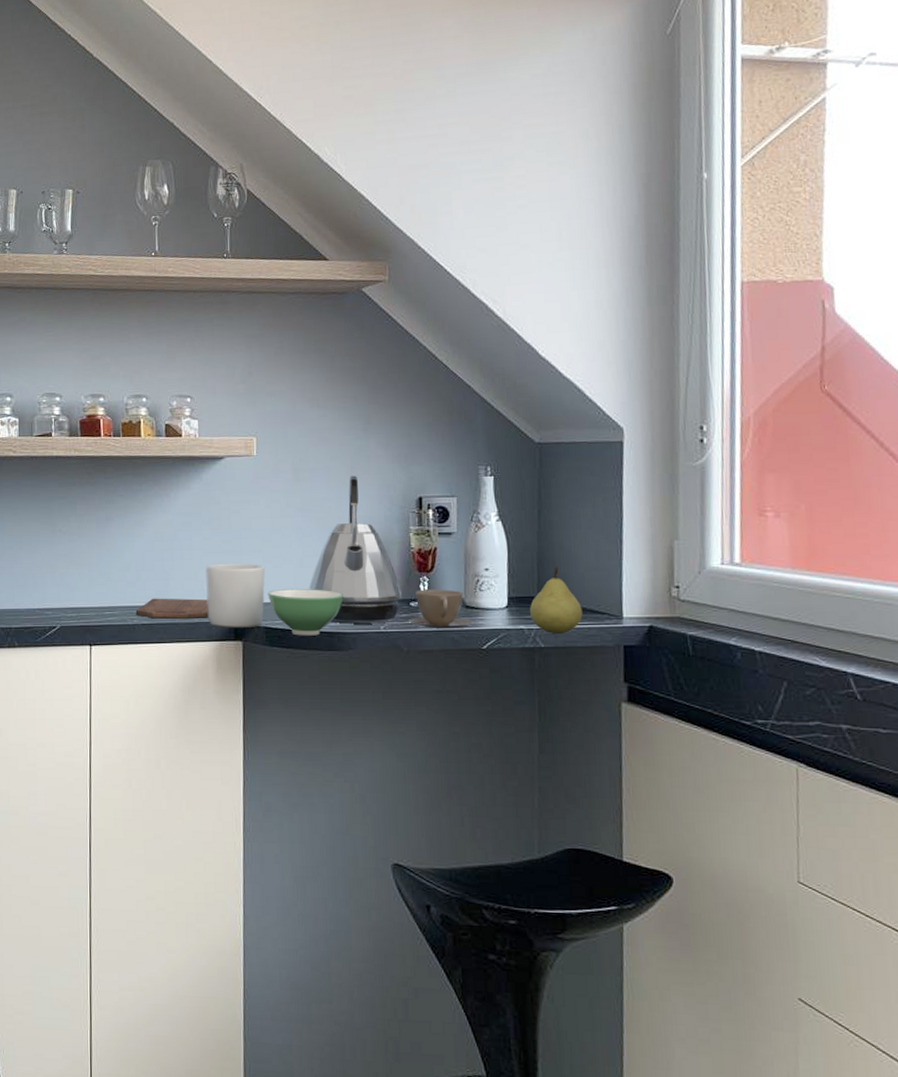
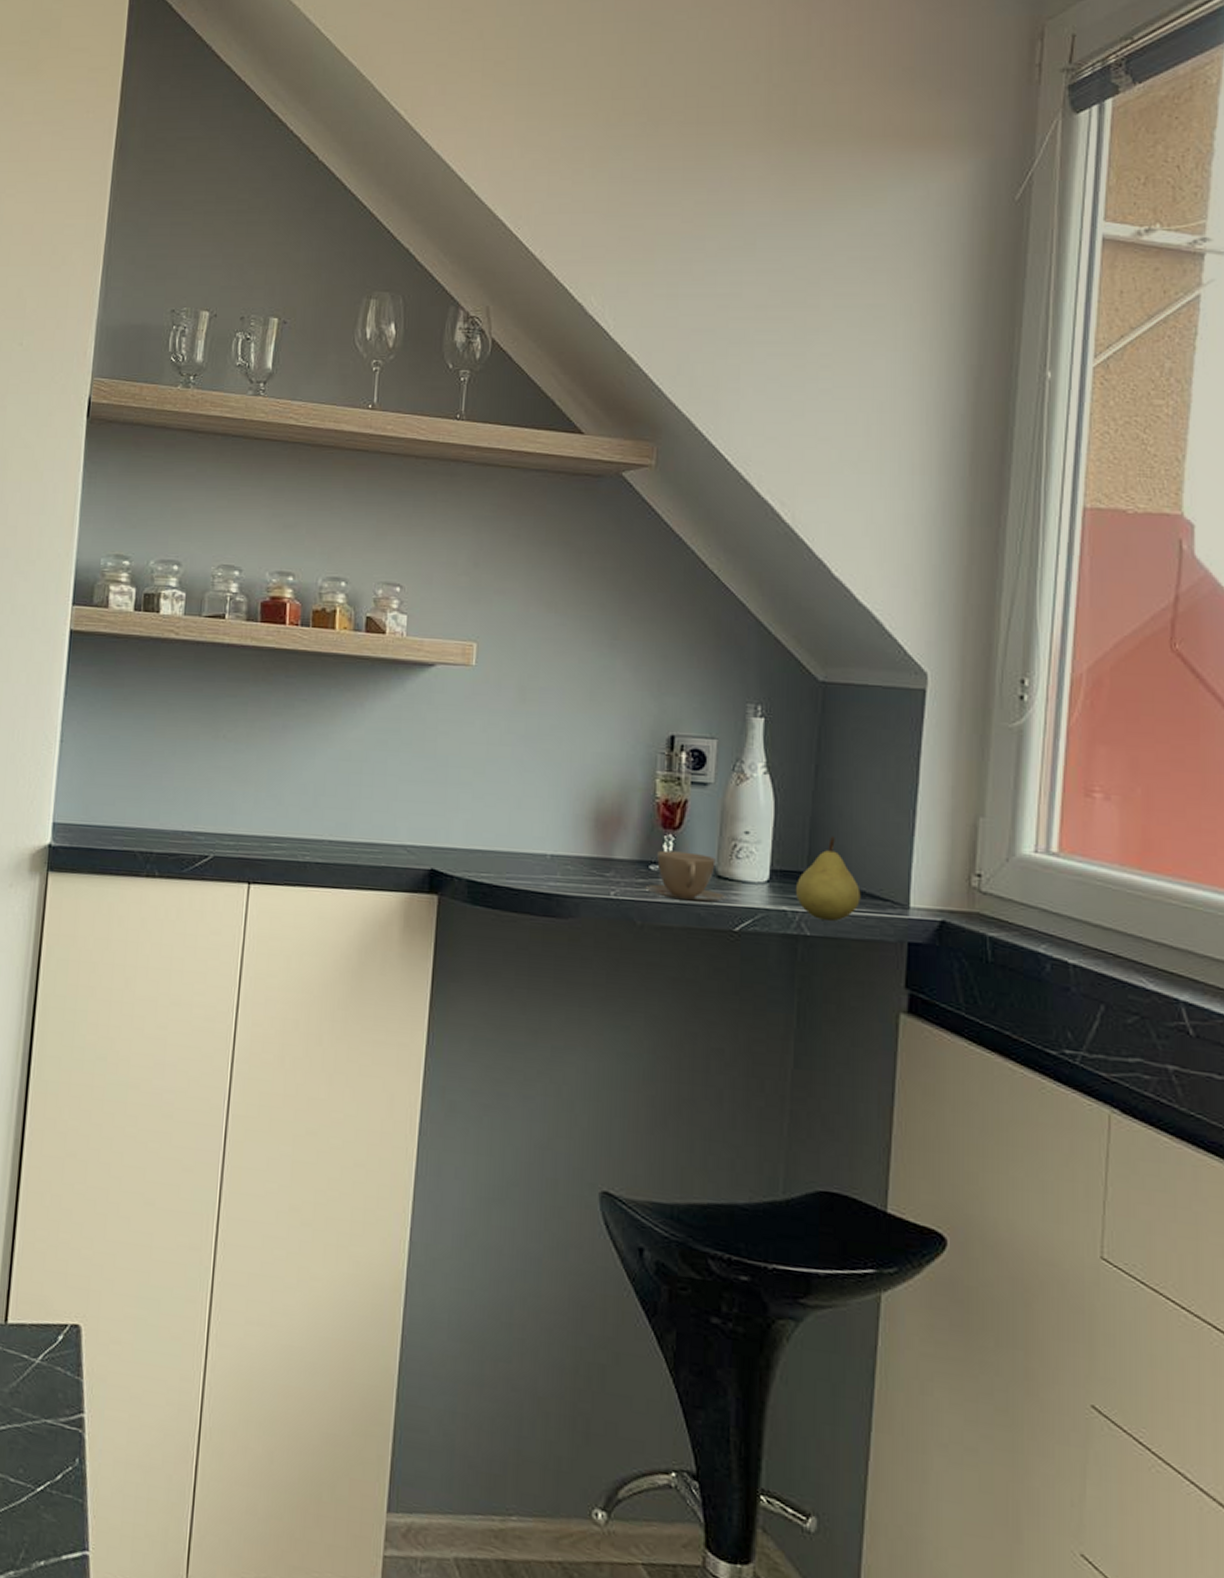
cutting board: present [135,598,209,620] -> none [308,831,400,862]
mug: present [206,563,266,629] -> none [397,795,474,880]
bowl: present [268,589,345,636] -> none [474,834,570,897]
kettle: present [308,476,403,624] -> none [525,701,641,888]

